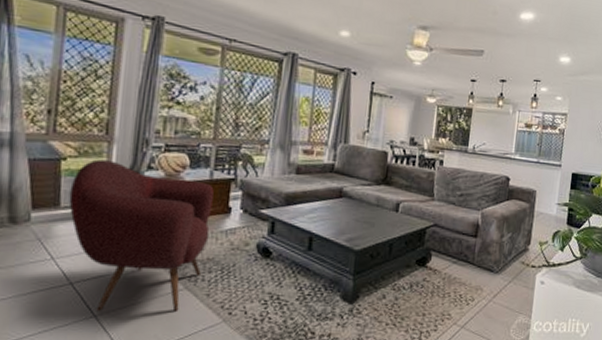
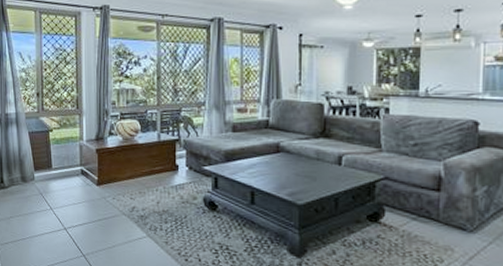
armchair: present [69,159,214,311] -> none [57,129,162,255]

